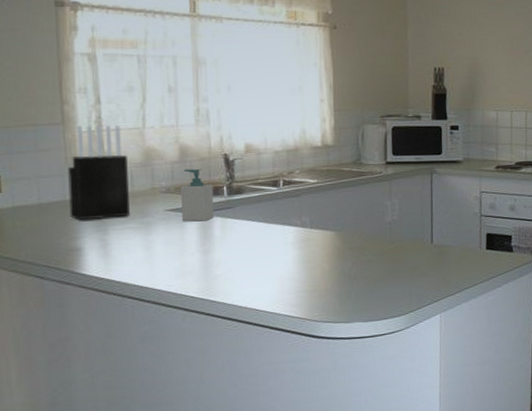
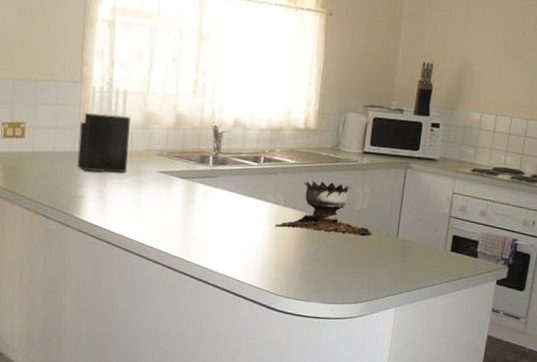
soap bottle: present [181,168,215,222] -> none [170,135,201,187]
brazier: none [303,197,407,251] -> present [274,180,373,237]

